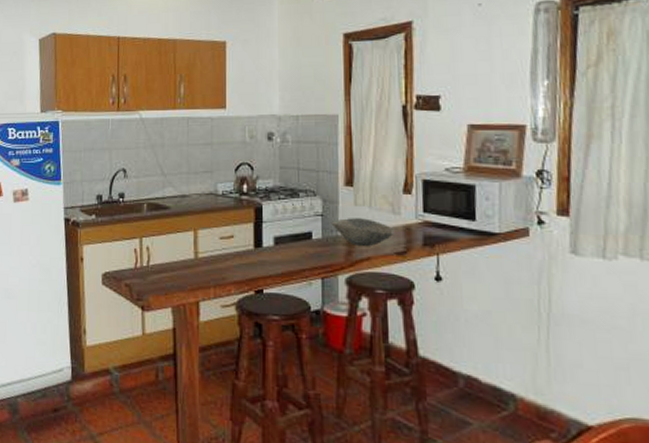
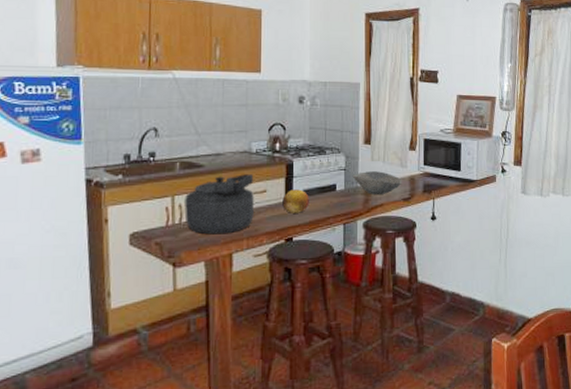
kettle: none [152,218,221,280] -> present [184,174,254,235]
fruit: none [251,236,281,263] -> present [282,189,309,213]

